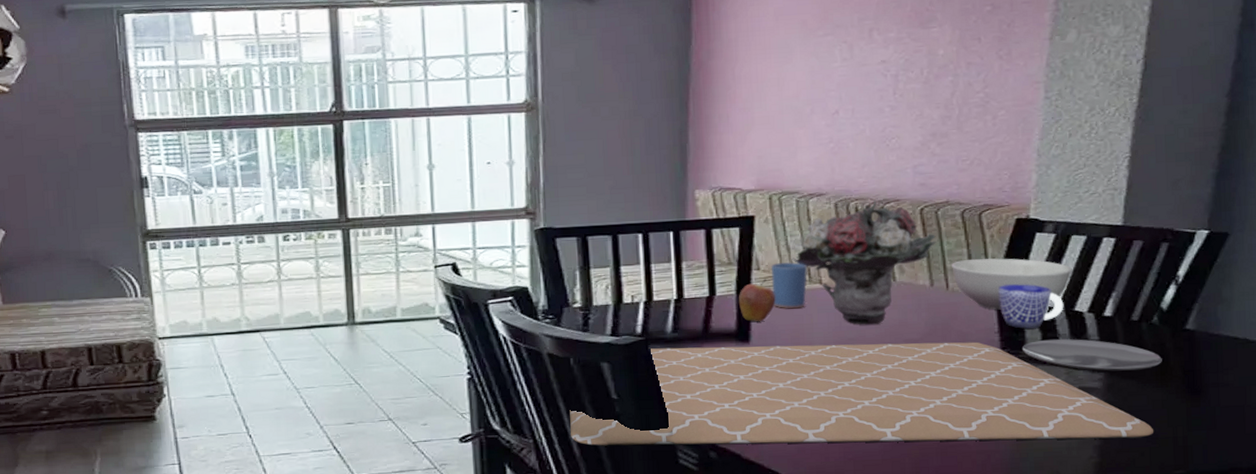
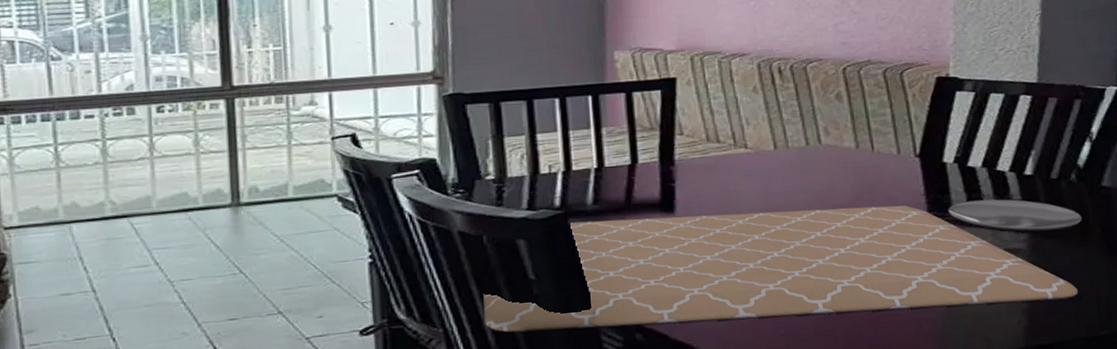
fruit: present [738,279,776,322] -> none [661,144,701,191]
mug: present [771,261,808,309] -> none [695,125,733,175]
flower arrangement: present [792,199,936,325] -> none [716,59,860,191]
bowl: present [952,258,1072,310] -> none [876,118,992,172]
cup: present [998,284,1064,329] -> none [922,144,987,190]

